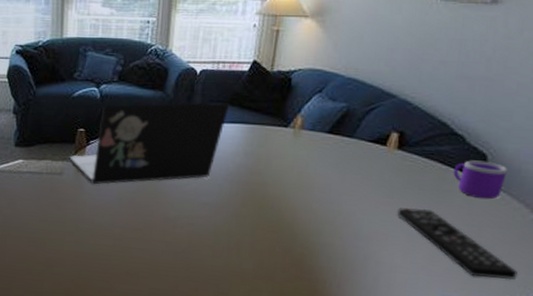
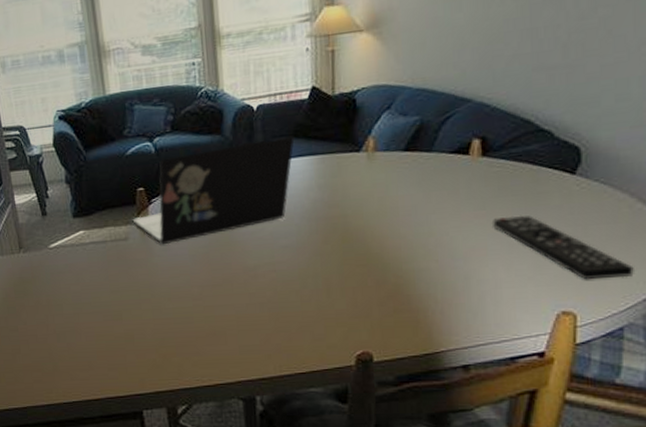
mug: present [453,160,508,200] -> none [546,154,605,196]

